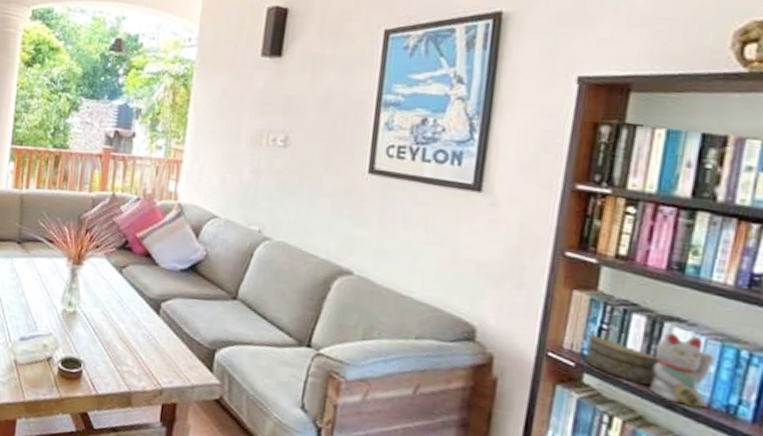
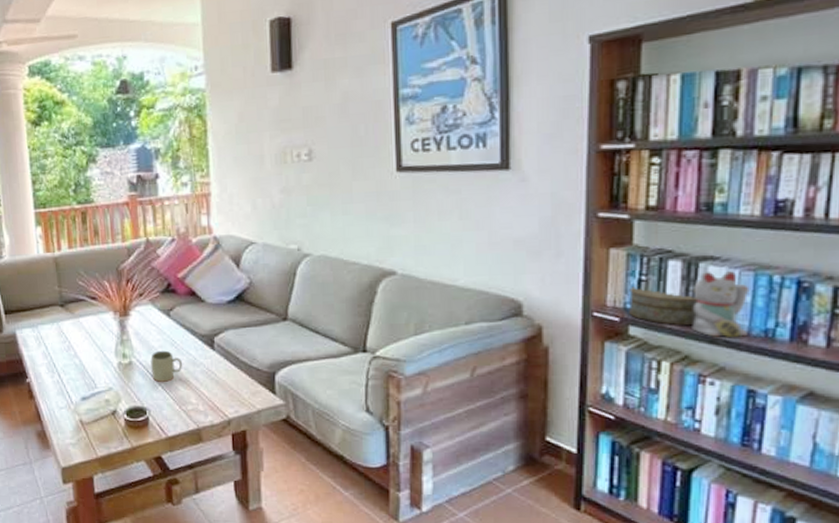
mug: none [93,305,126,339] -> present [150,350,183,382]

